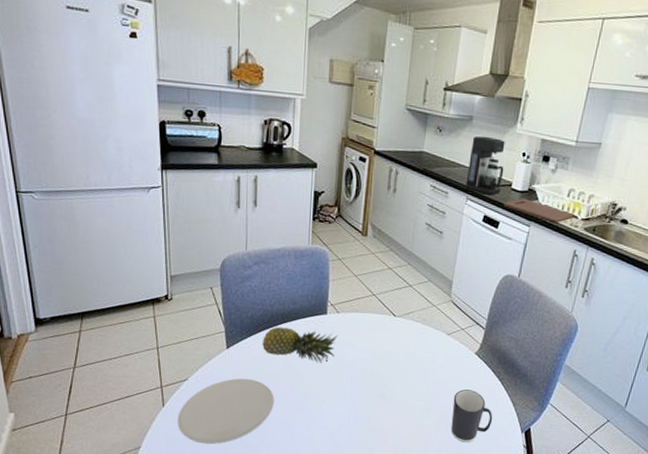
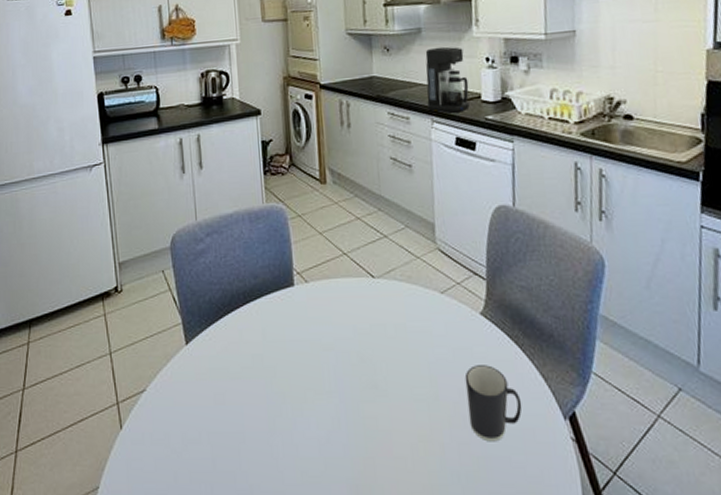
plate: present [177,378,274,444] -> none [138,382,247,476]
fruit: present [262,327,338,364] -> none [225,309,310,351]
cutting board: present [503,199,573,224] -> none [476,110,563,134]

